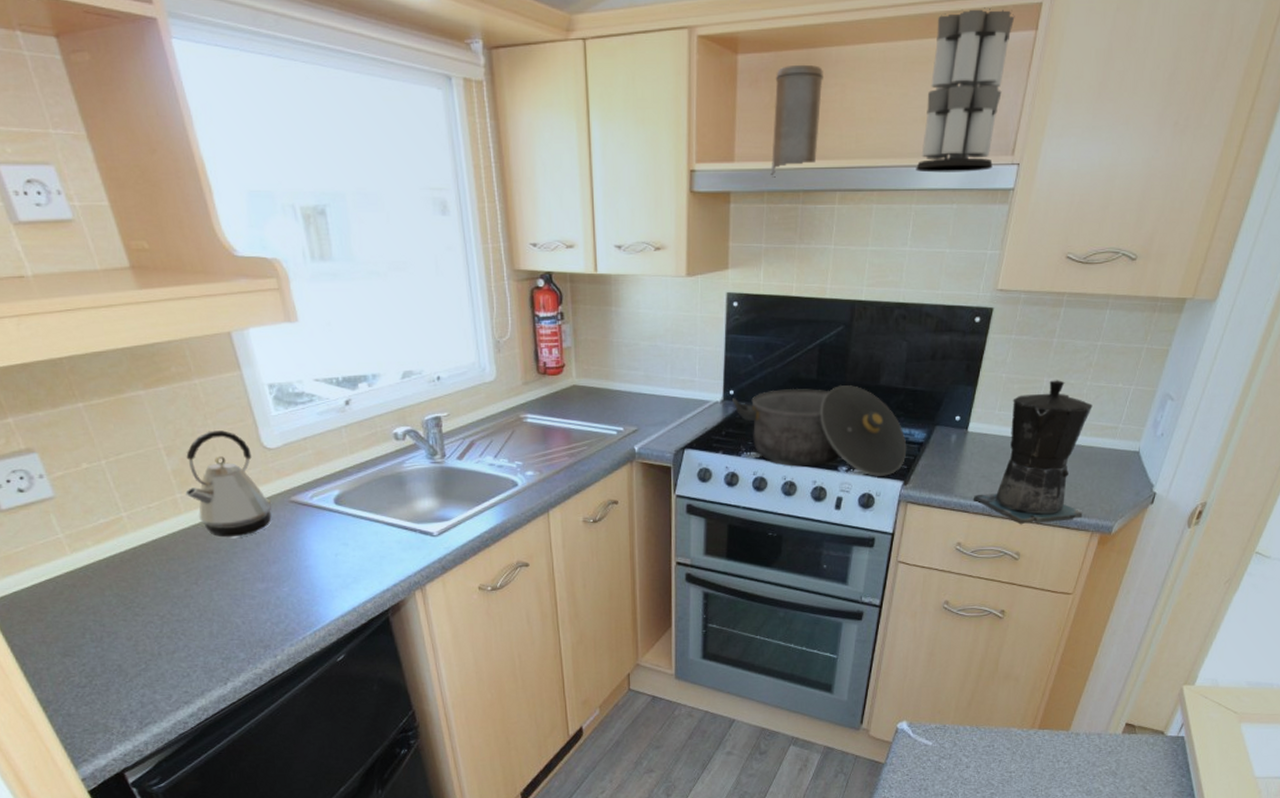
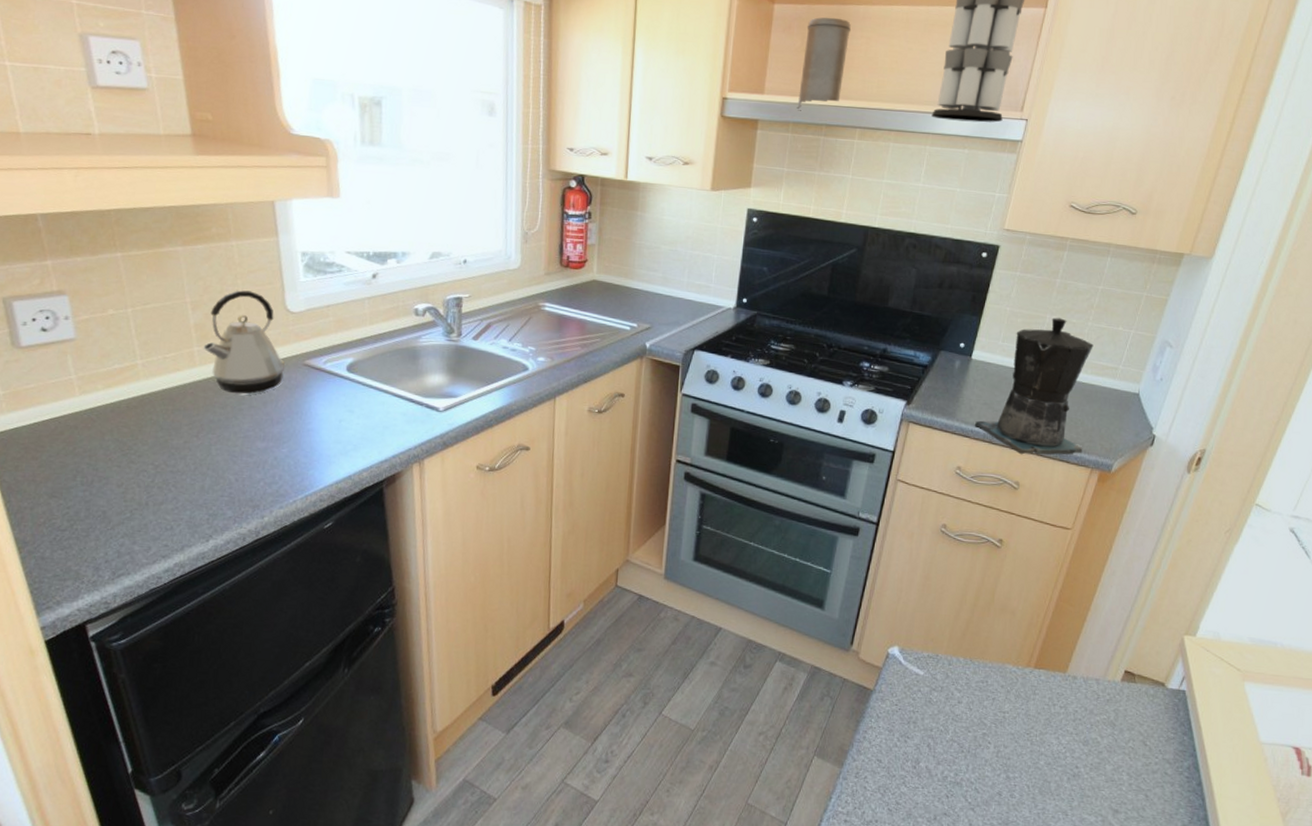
cooking pot: present [732,385,907,476] -> none [745,302,912,394]

